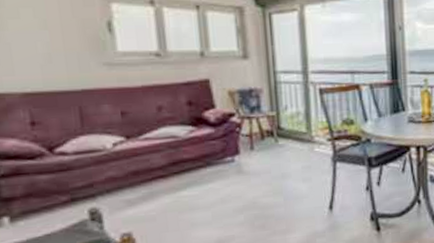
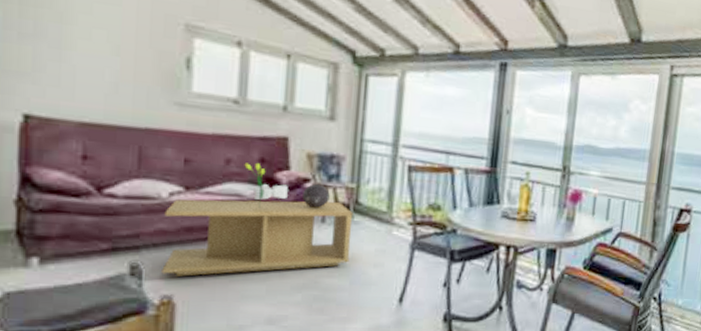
coffee table: none [111,130,281,215] -> present [161,199,353,276]
bouquet: none [174,105,217,146] -> present [244,162,288,208]
decorative sphere: none [230,117,255,139] -> present [302,184,330,208]

